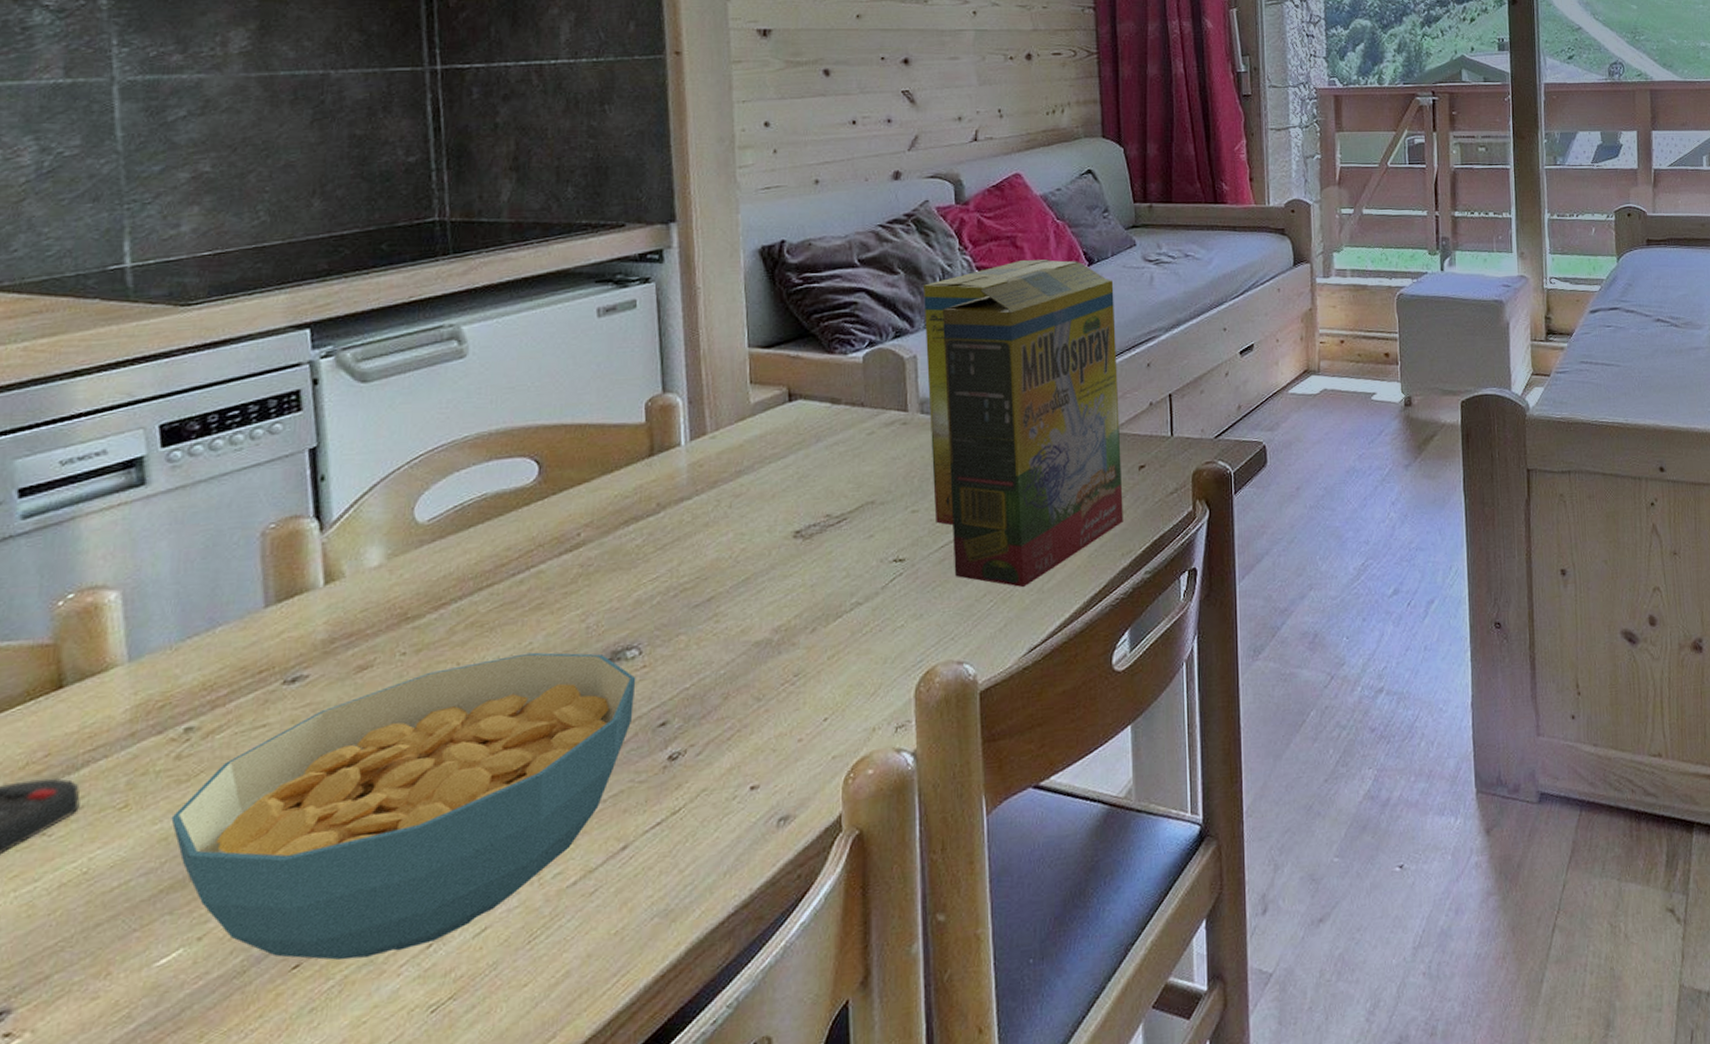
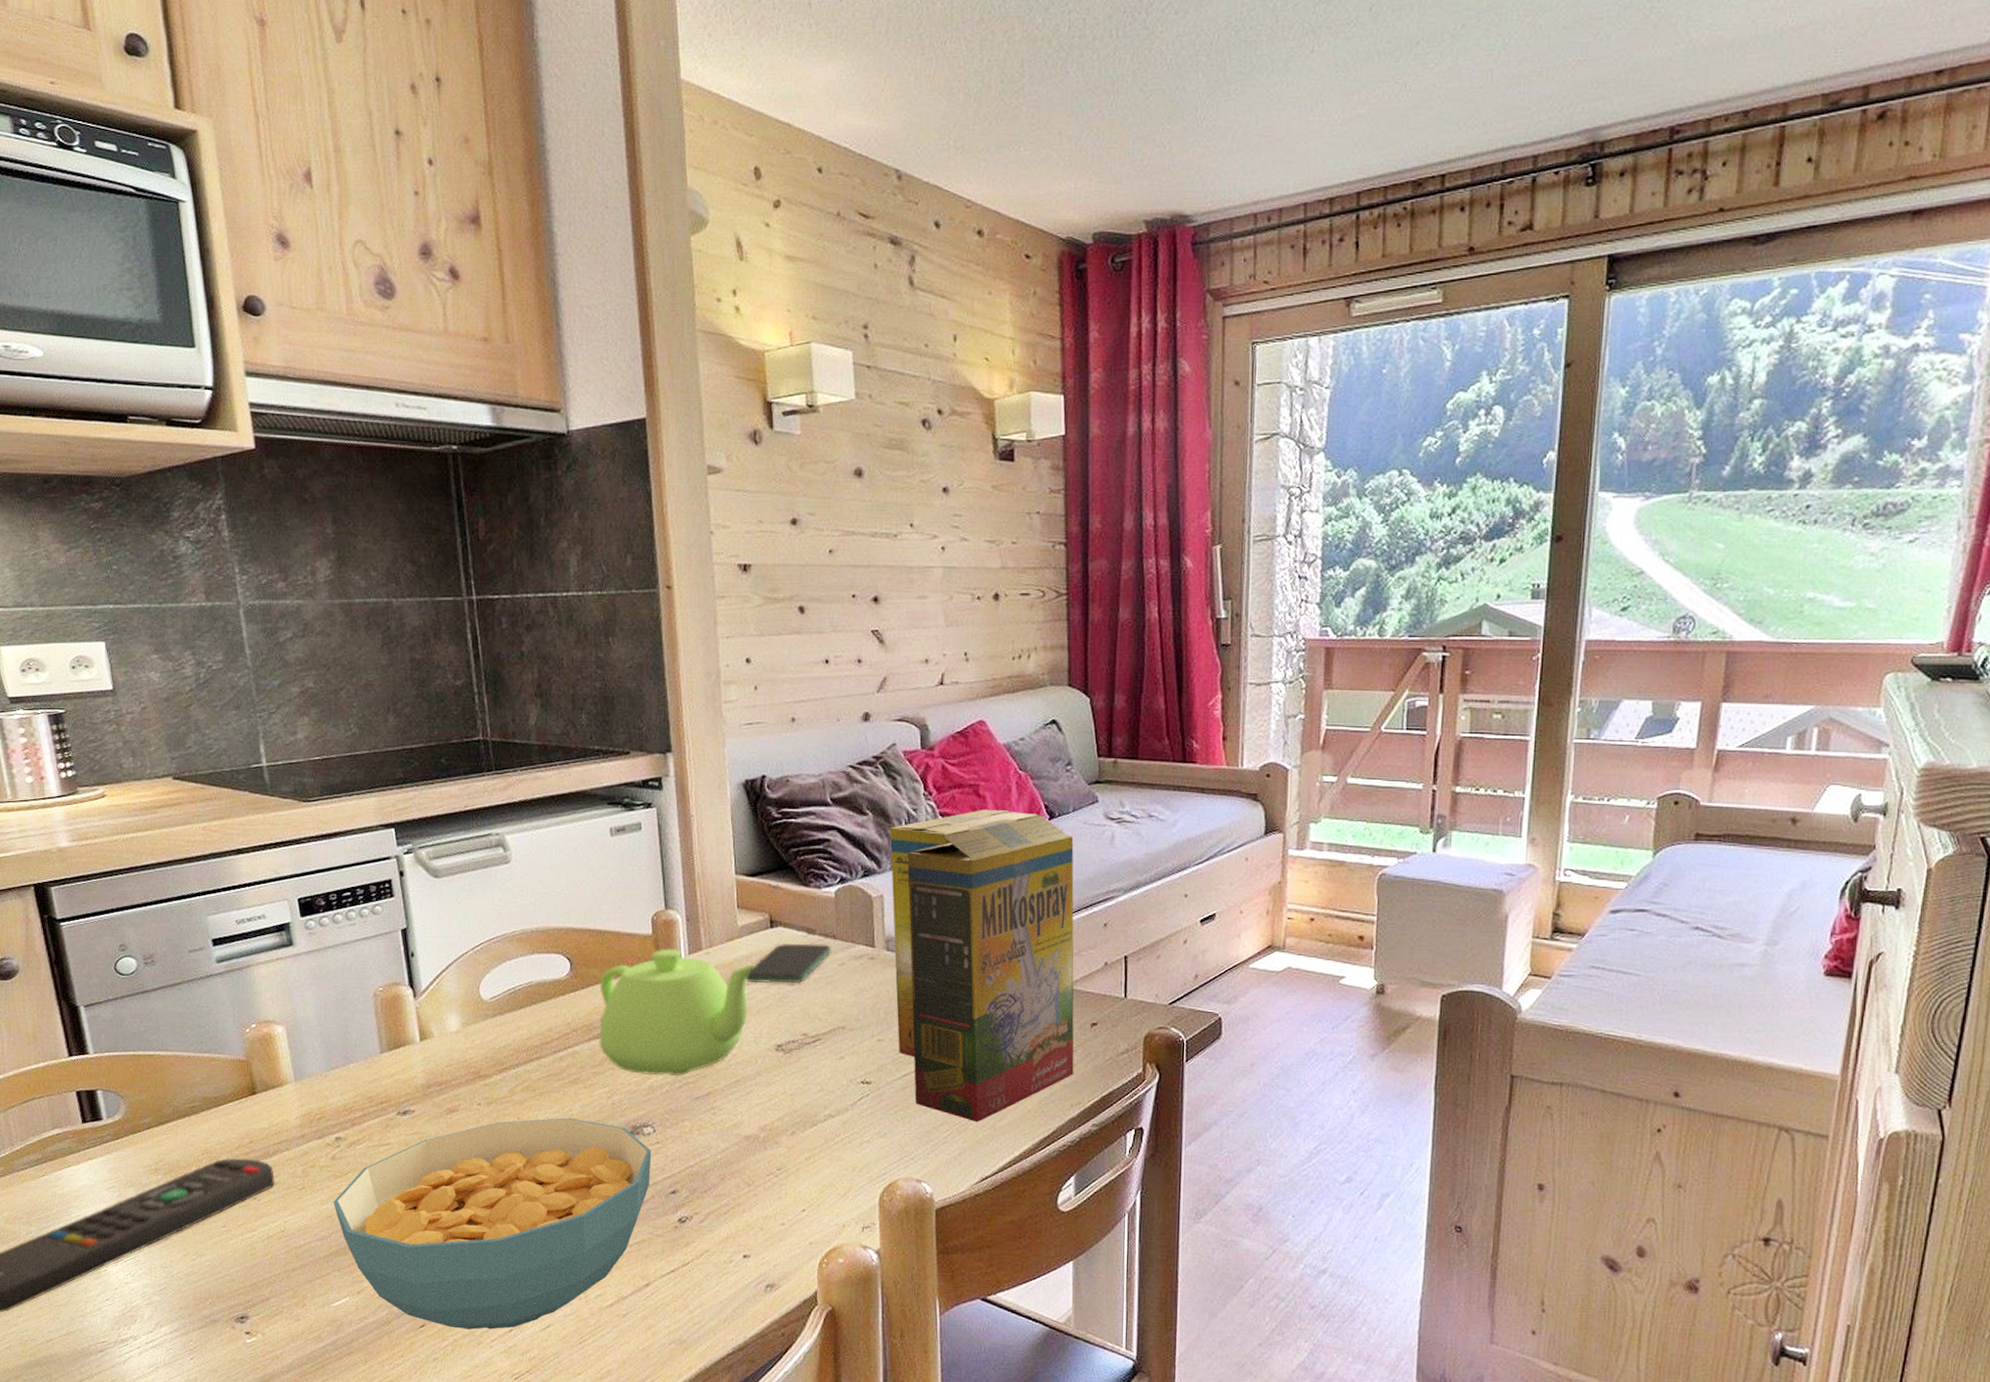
teapot: none [572,436,772,587] -> present [599,948,757,1077]
smartphone: none [758,413,859,465] -> present [745,943,831,984]

